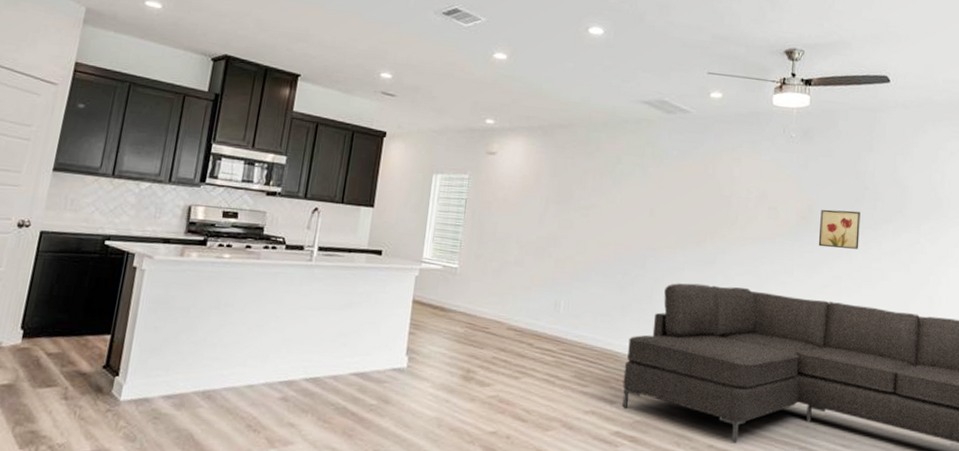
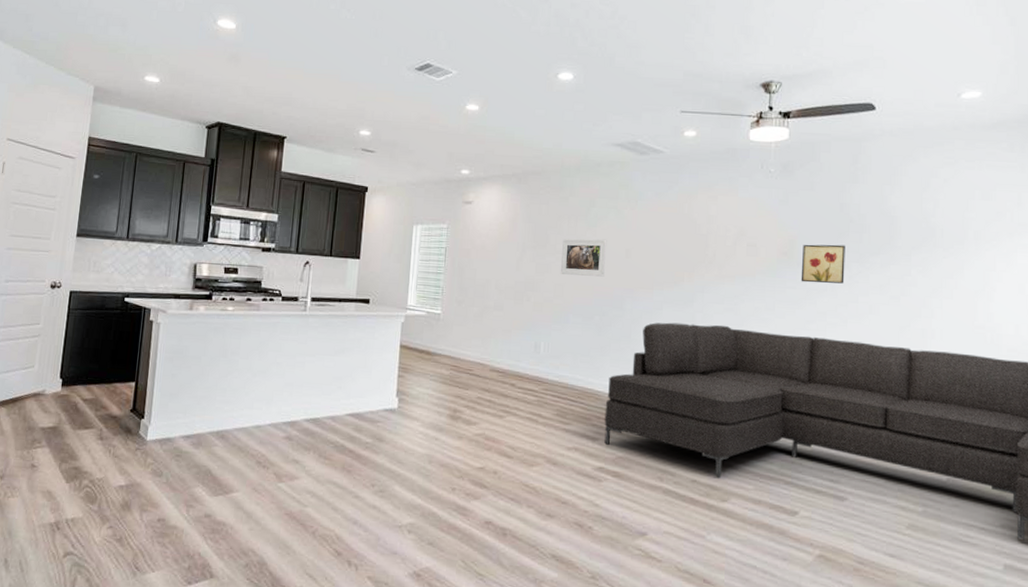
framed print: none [583,194,632,235] -> present [560,239,607,277]

